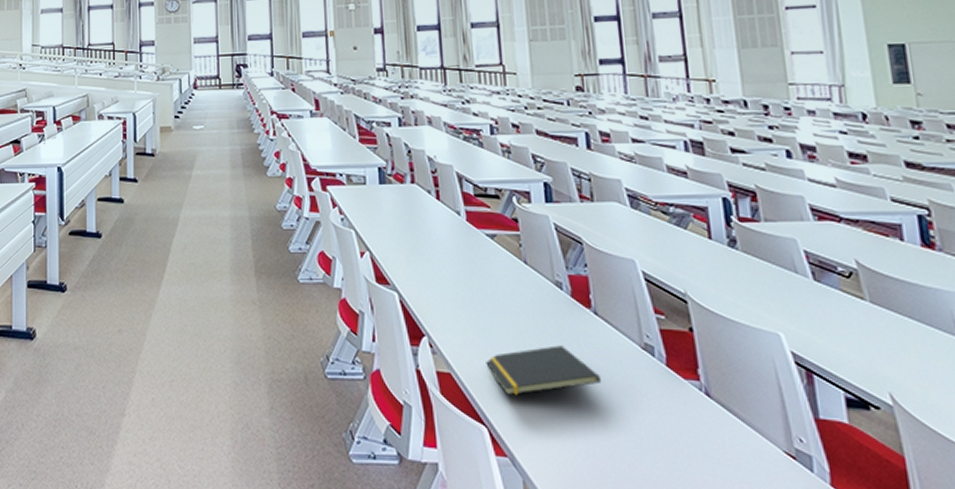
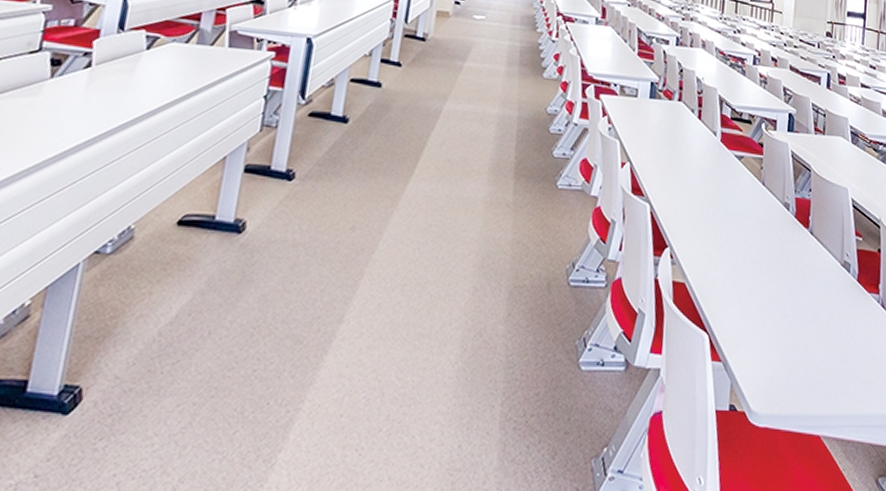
notepad: present [486,345,602,395] -> none [716,260,808,305]

